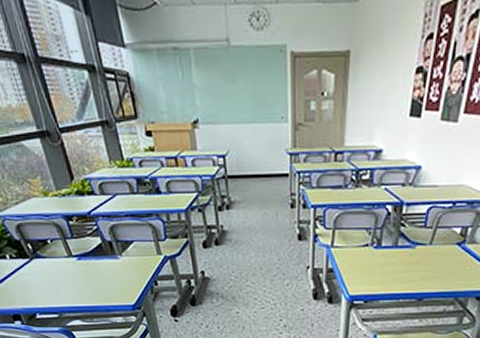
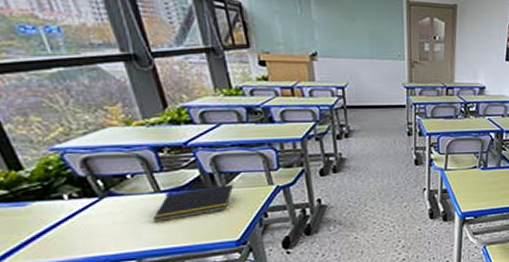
notepad: none [68,252,128,283] -> present [152,184,233,223]

